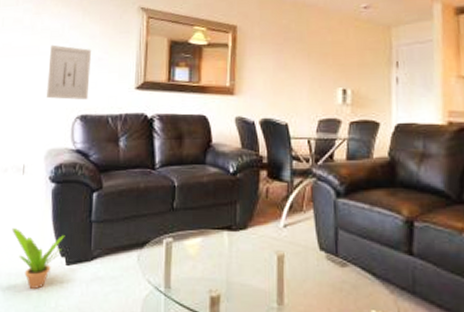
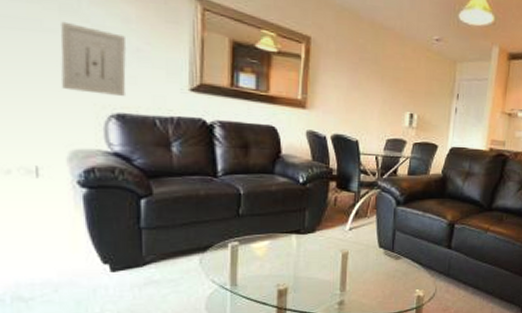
potted plant: present [12,228,65,289] -> none [28,237,107,297]

